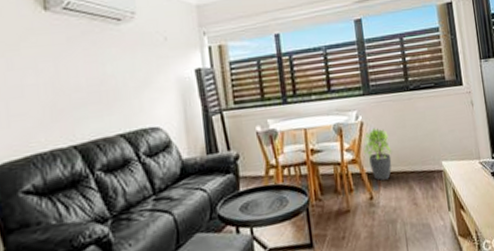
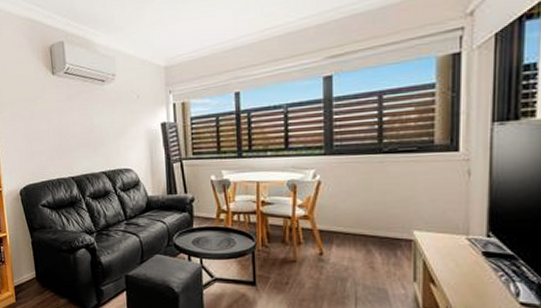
potted plant: present [364,127,392,181] -> none [319,187,351,239]

